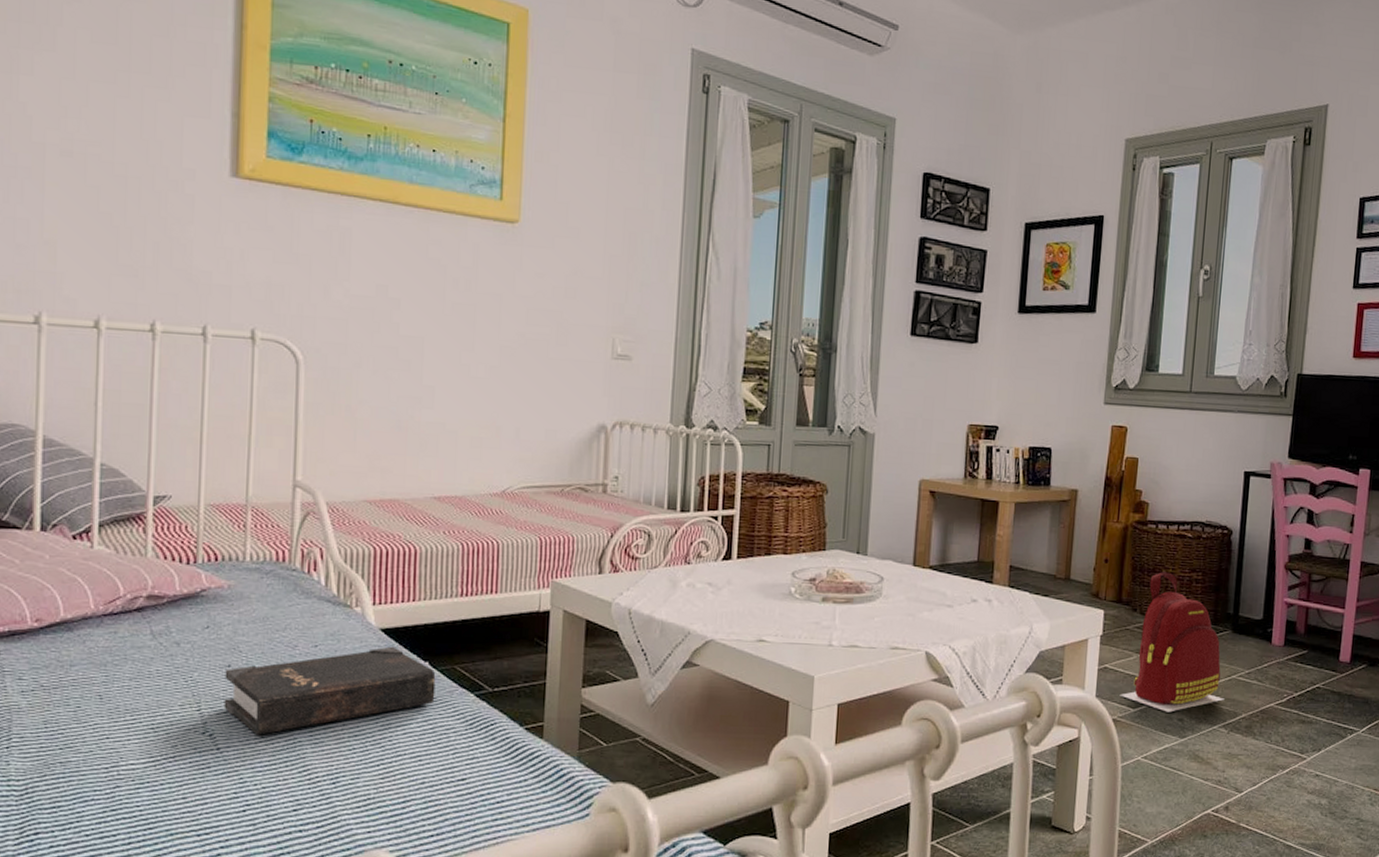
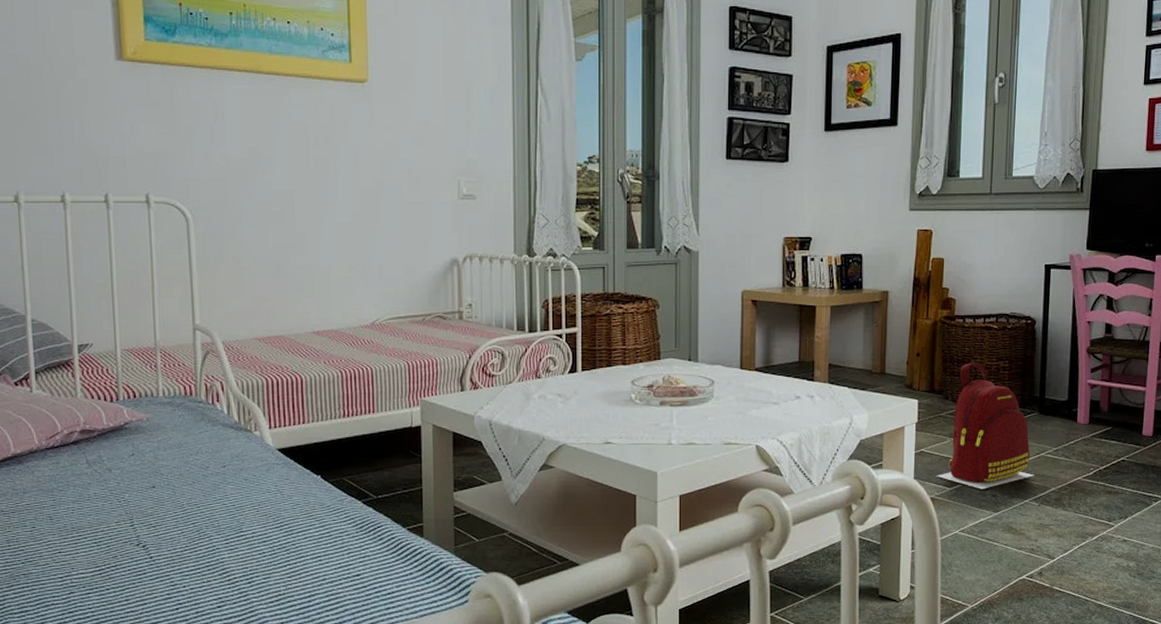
hardback book: present [224,646,436,735] -> none [150,463,328,545]

